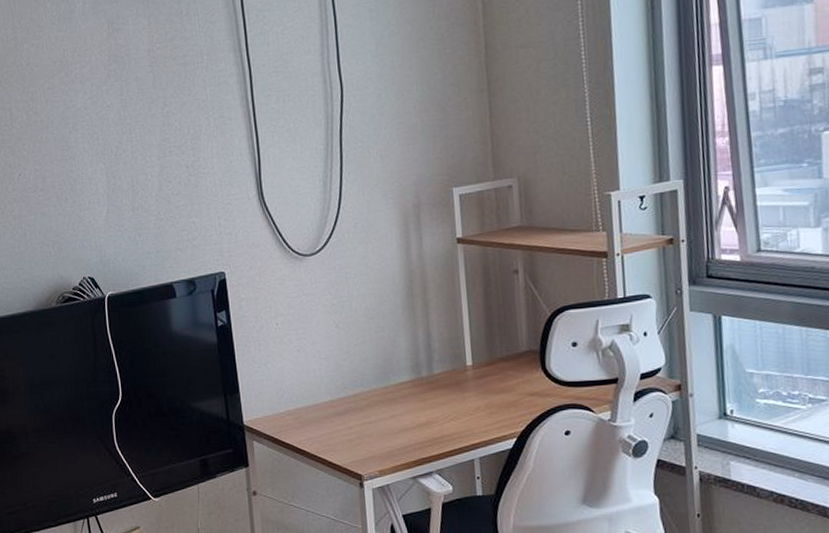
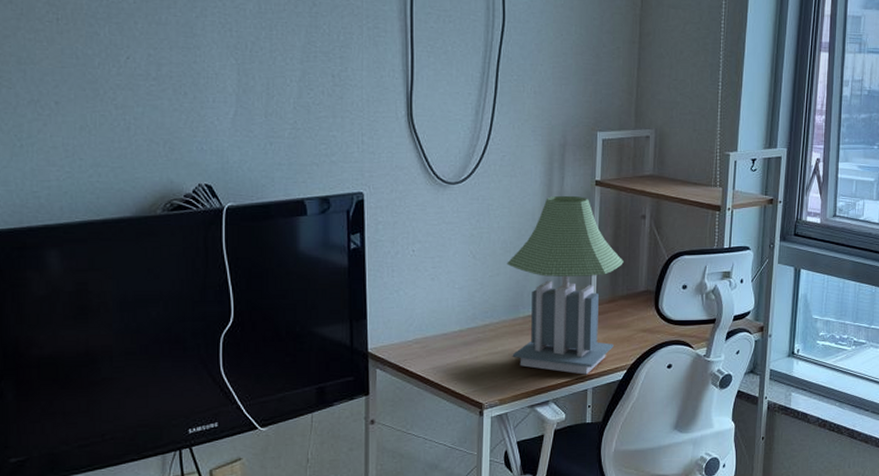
desk lamp: none [371,255,499,444] -> present [507,195,624,375]

